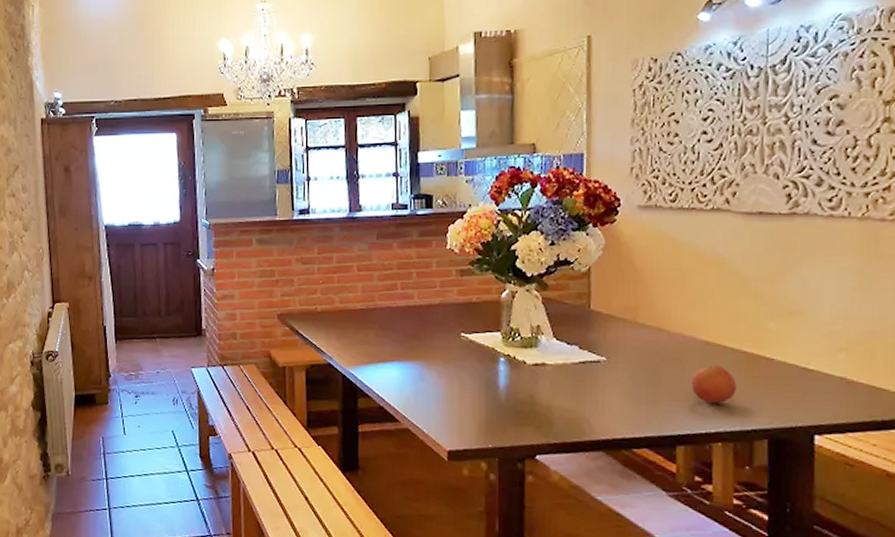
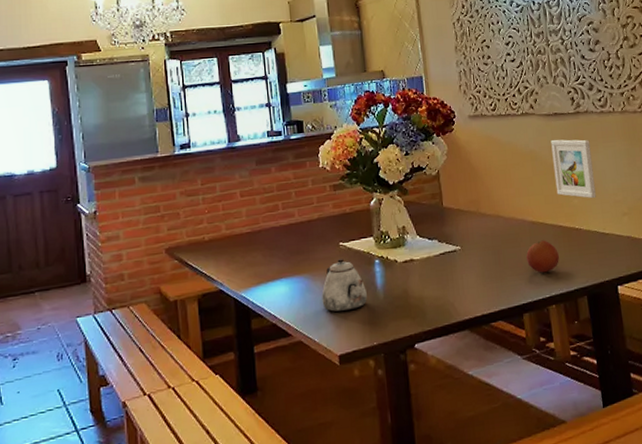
teapot: none [435,351,486,407] -> present [322,259,367,313]
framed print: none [745,244,805,325] -> present [551,139,596,199]

